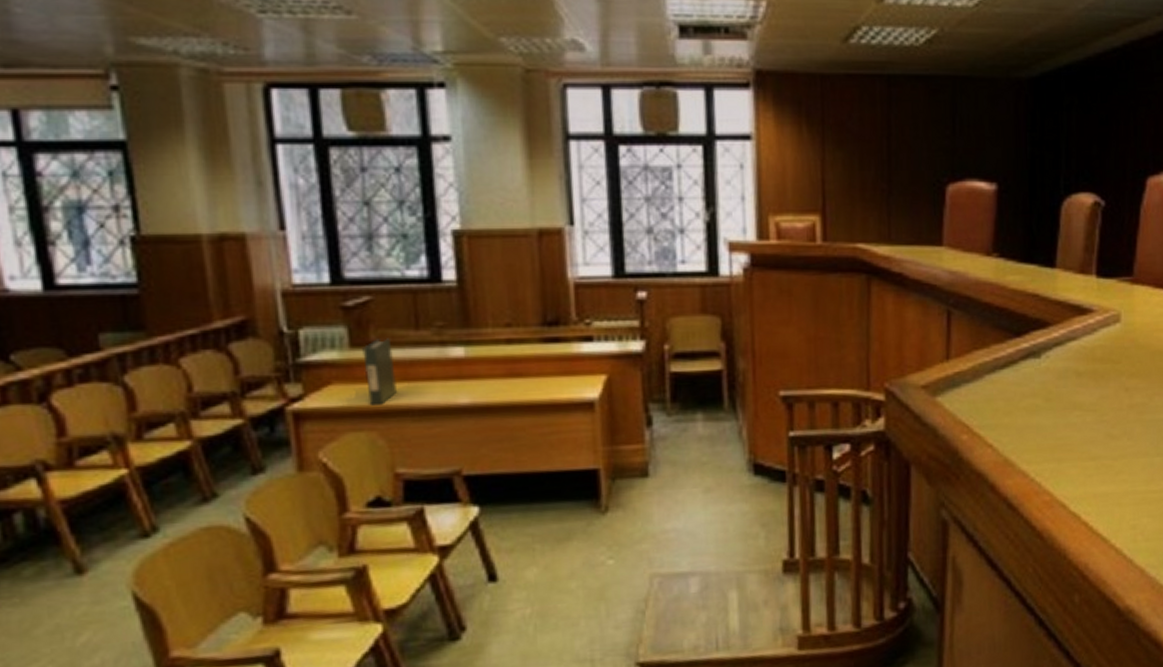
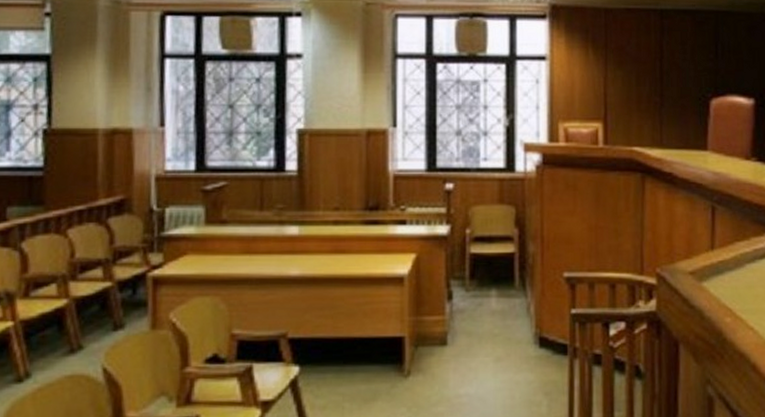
binder: present [362,338,397,406] -> none [214,217,241,274]

